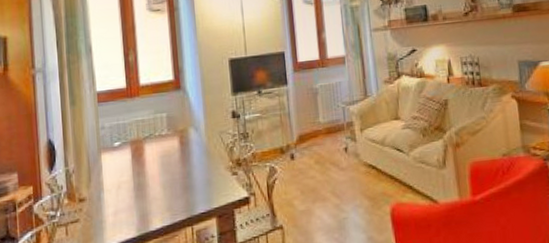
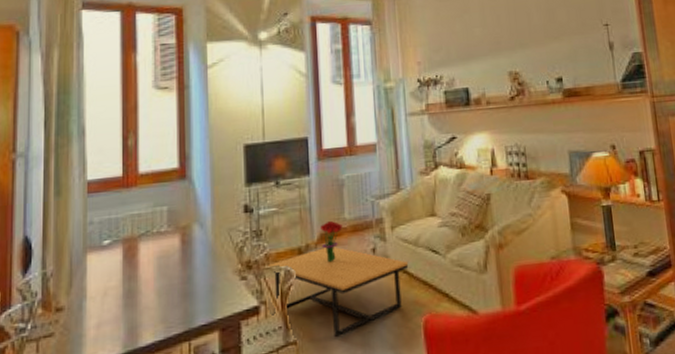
coffee table: none [255,146,377,223] -> present [268,246,409,338]
bouquet: none [298,124,318,160] -> present [320,221,343,263]

